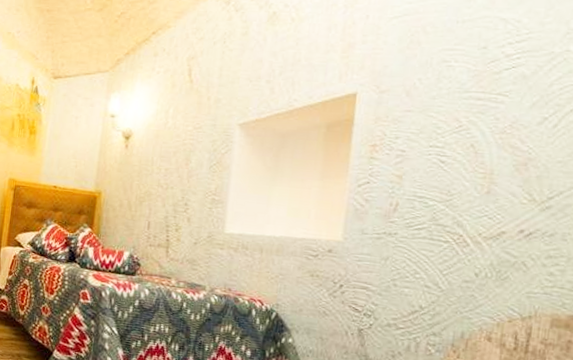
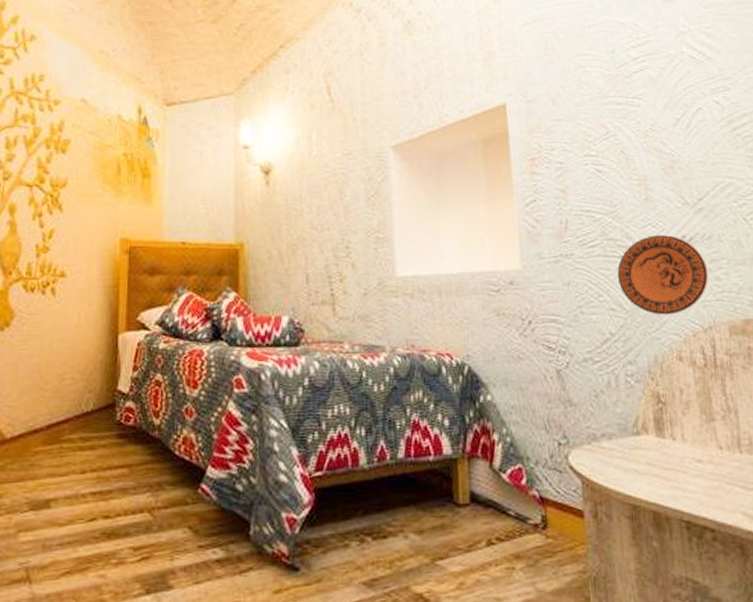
decorative plate: none [438,226,542,300] -> present [617,235,709,315]

